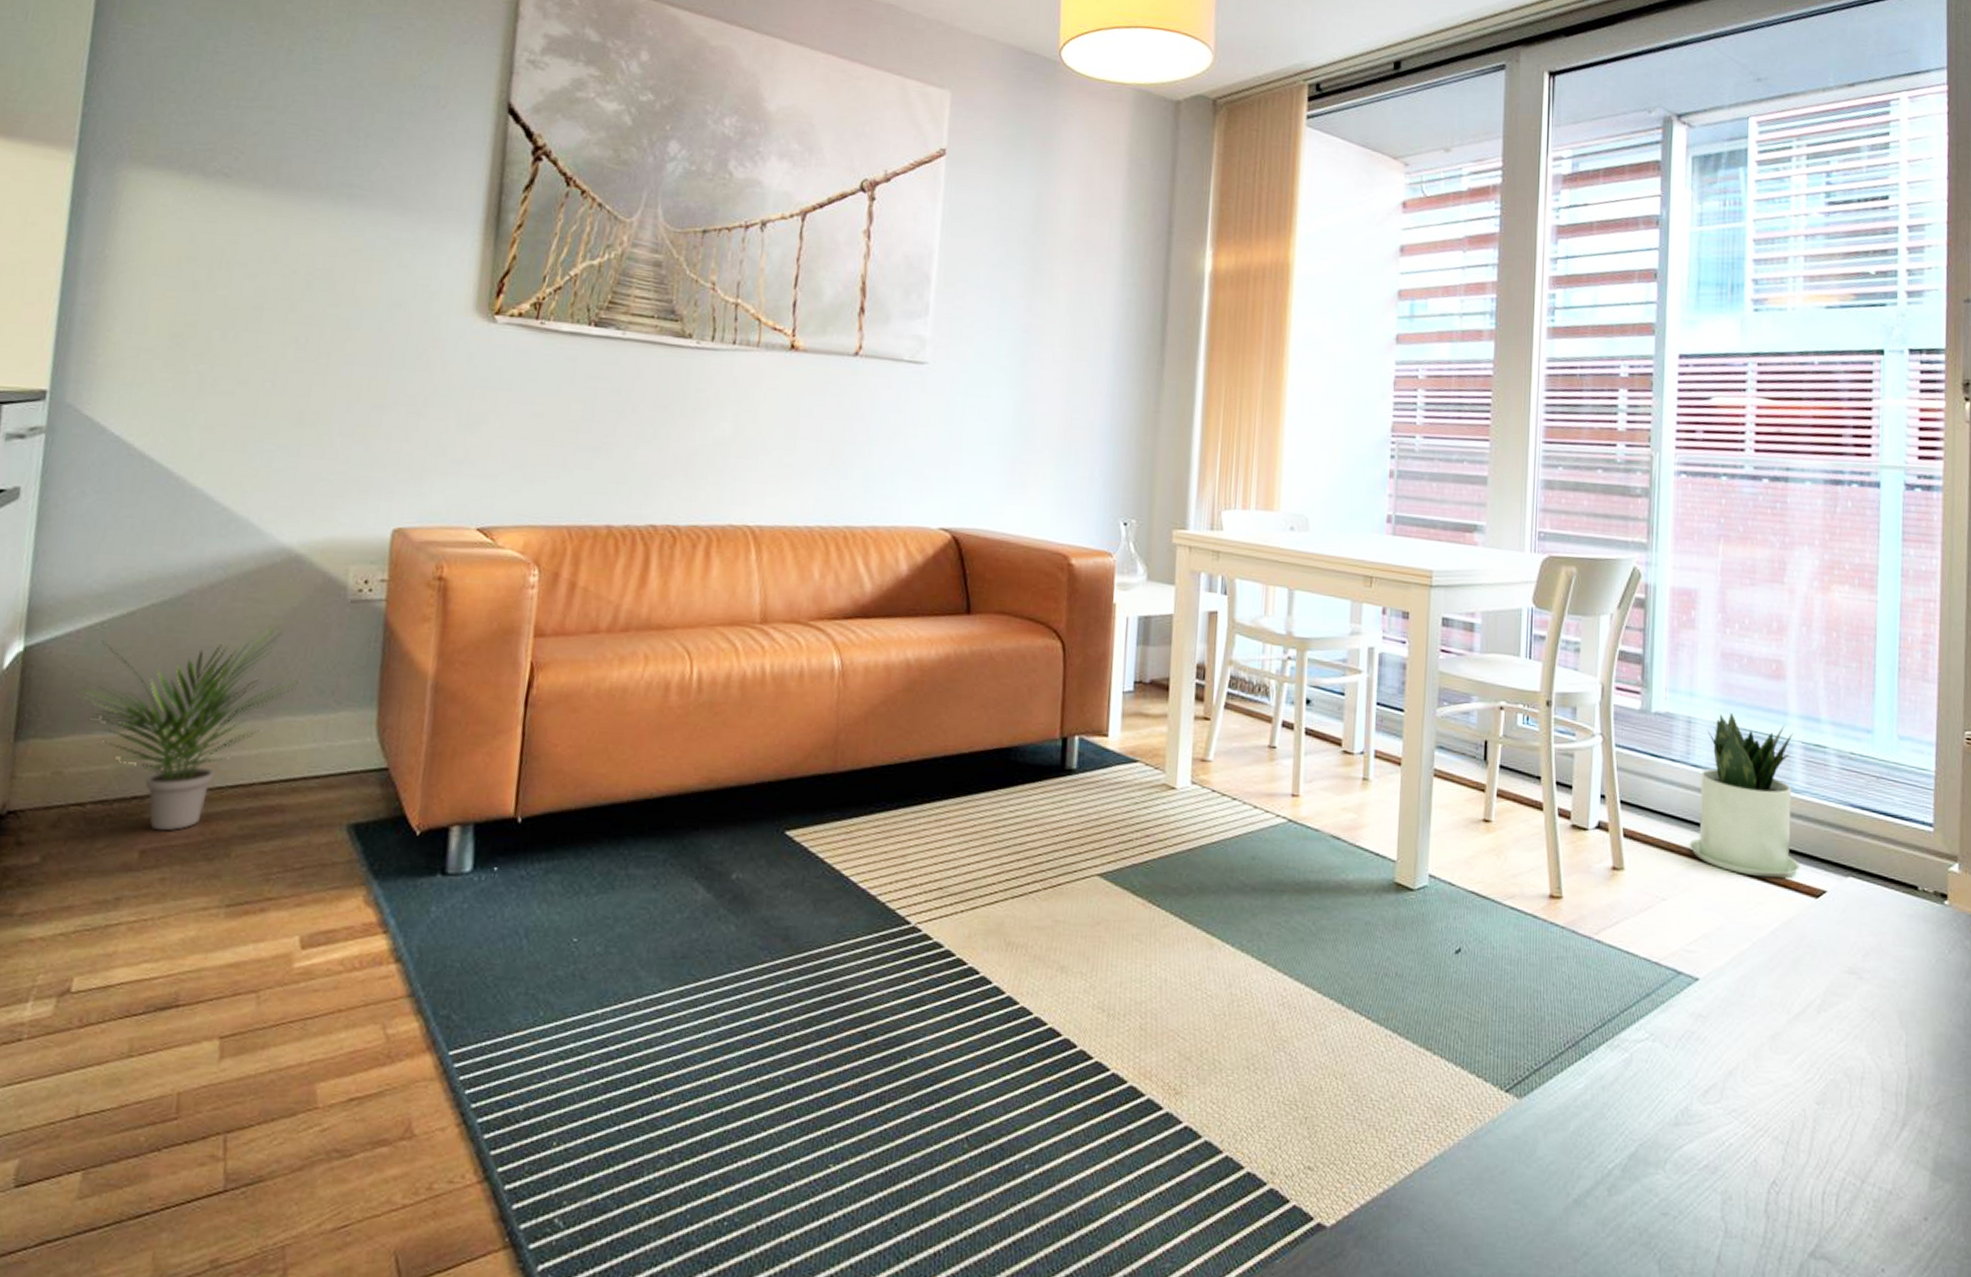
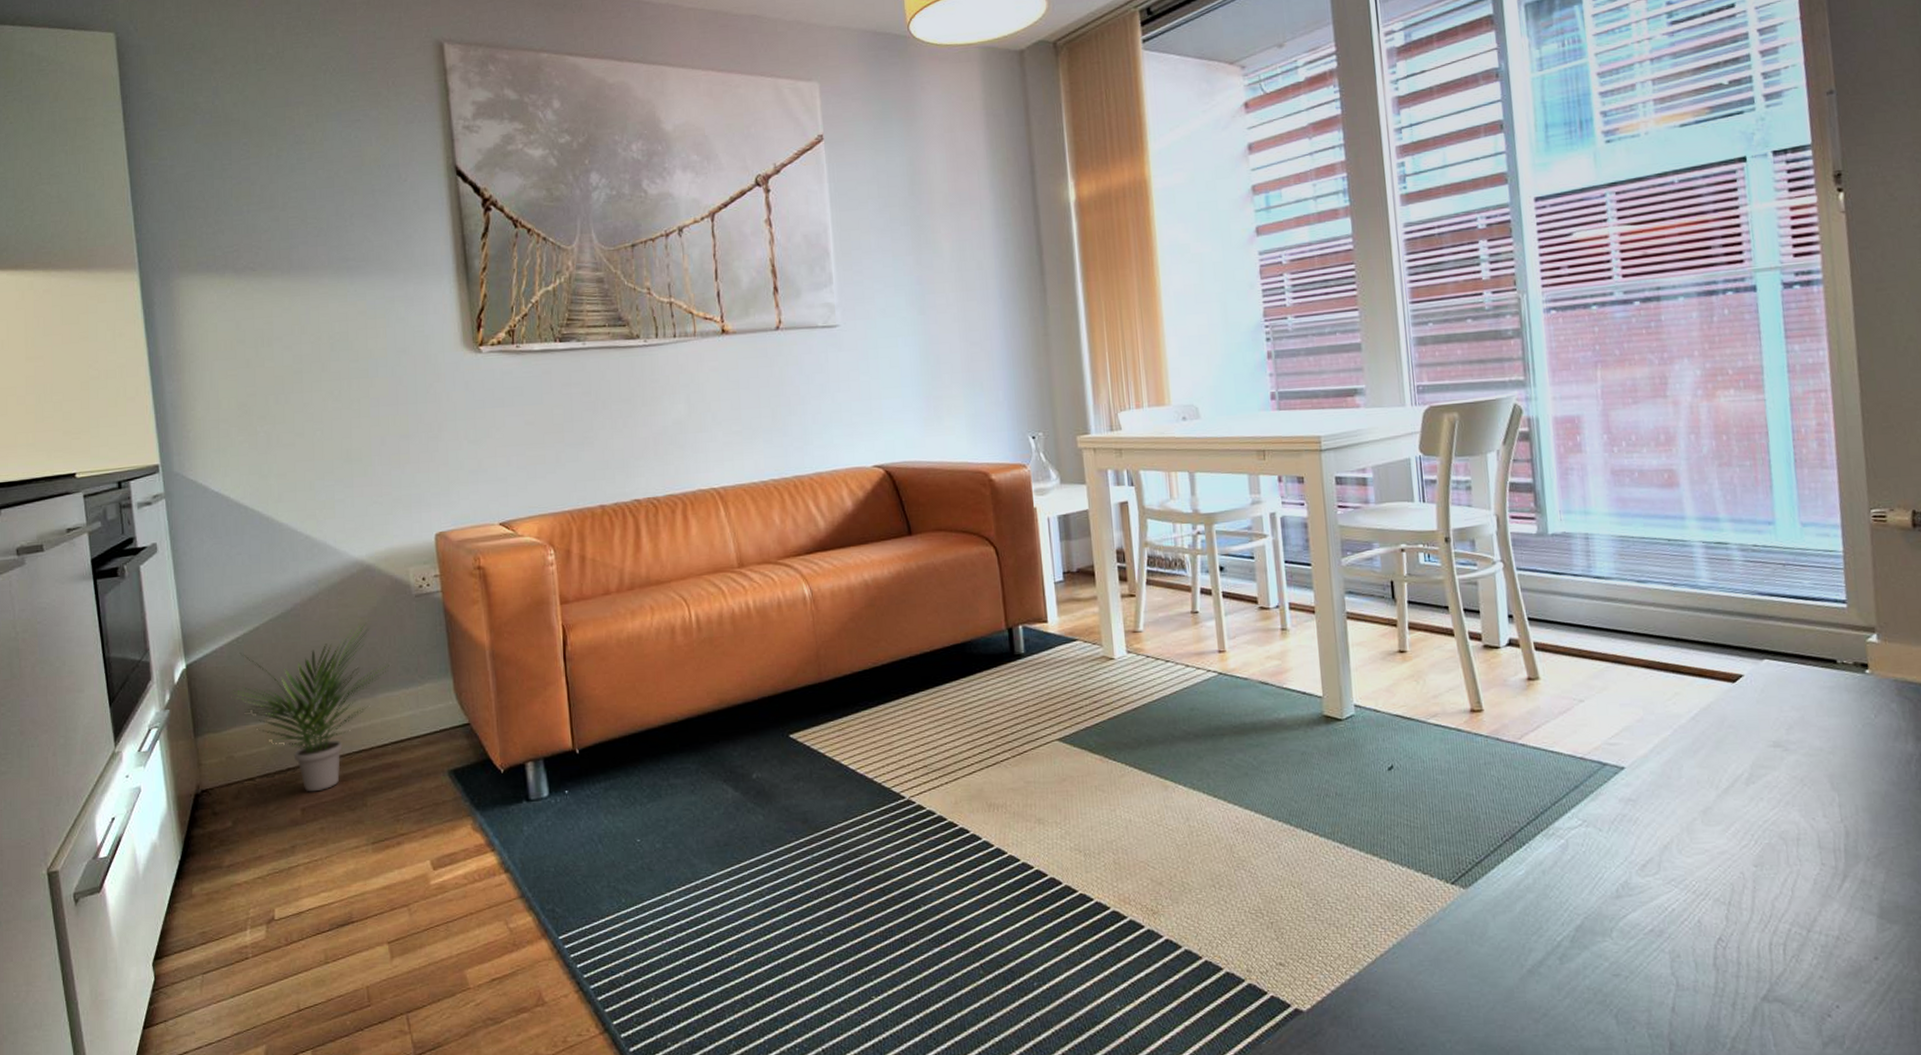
planter: present [1689,713,1800,878] -> none [1600,525,1713,670]

